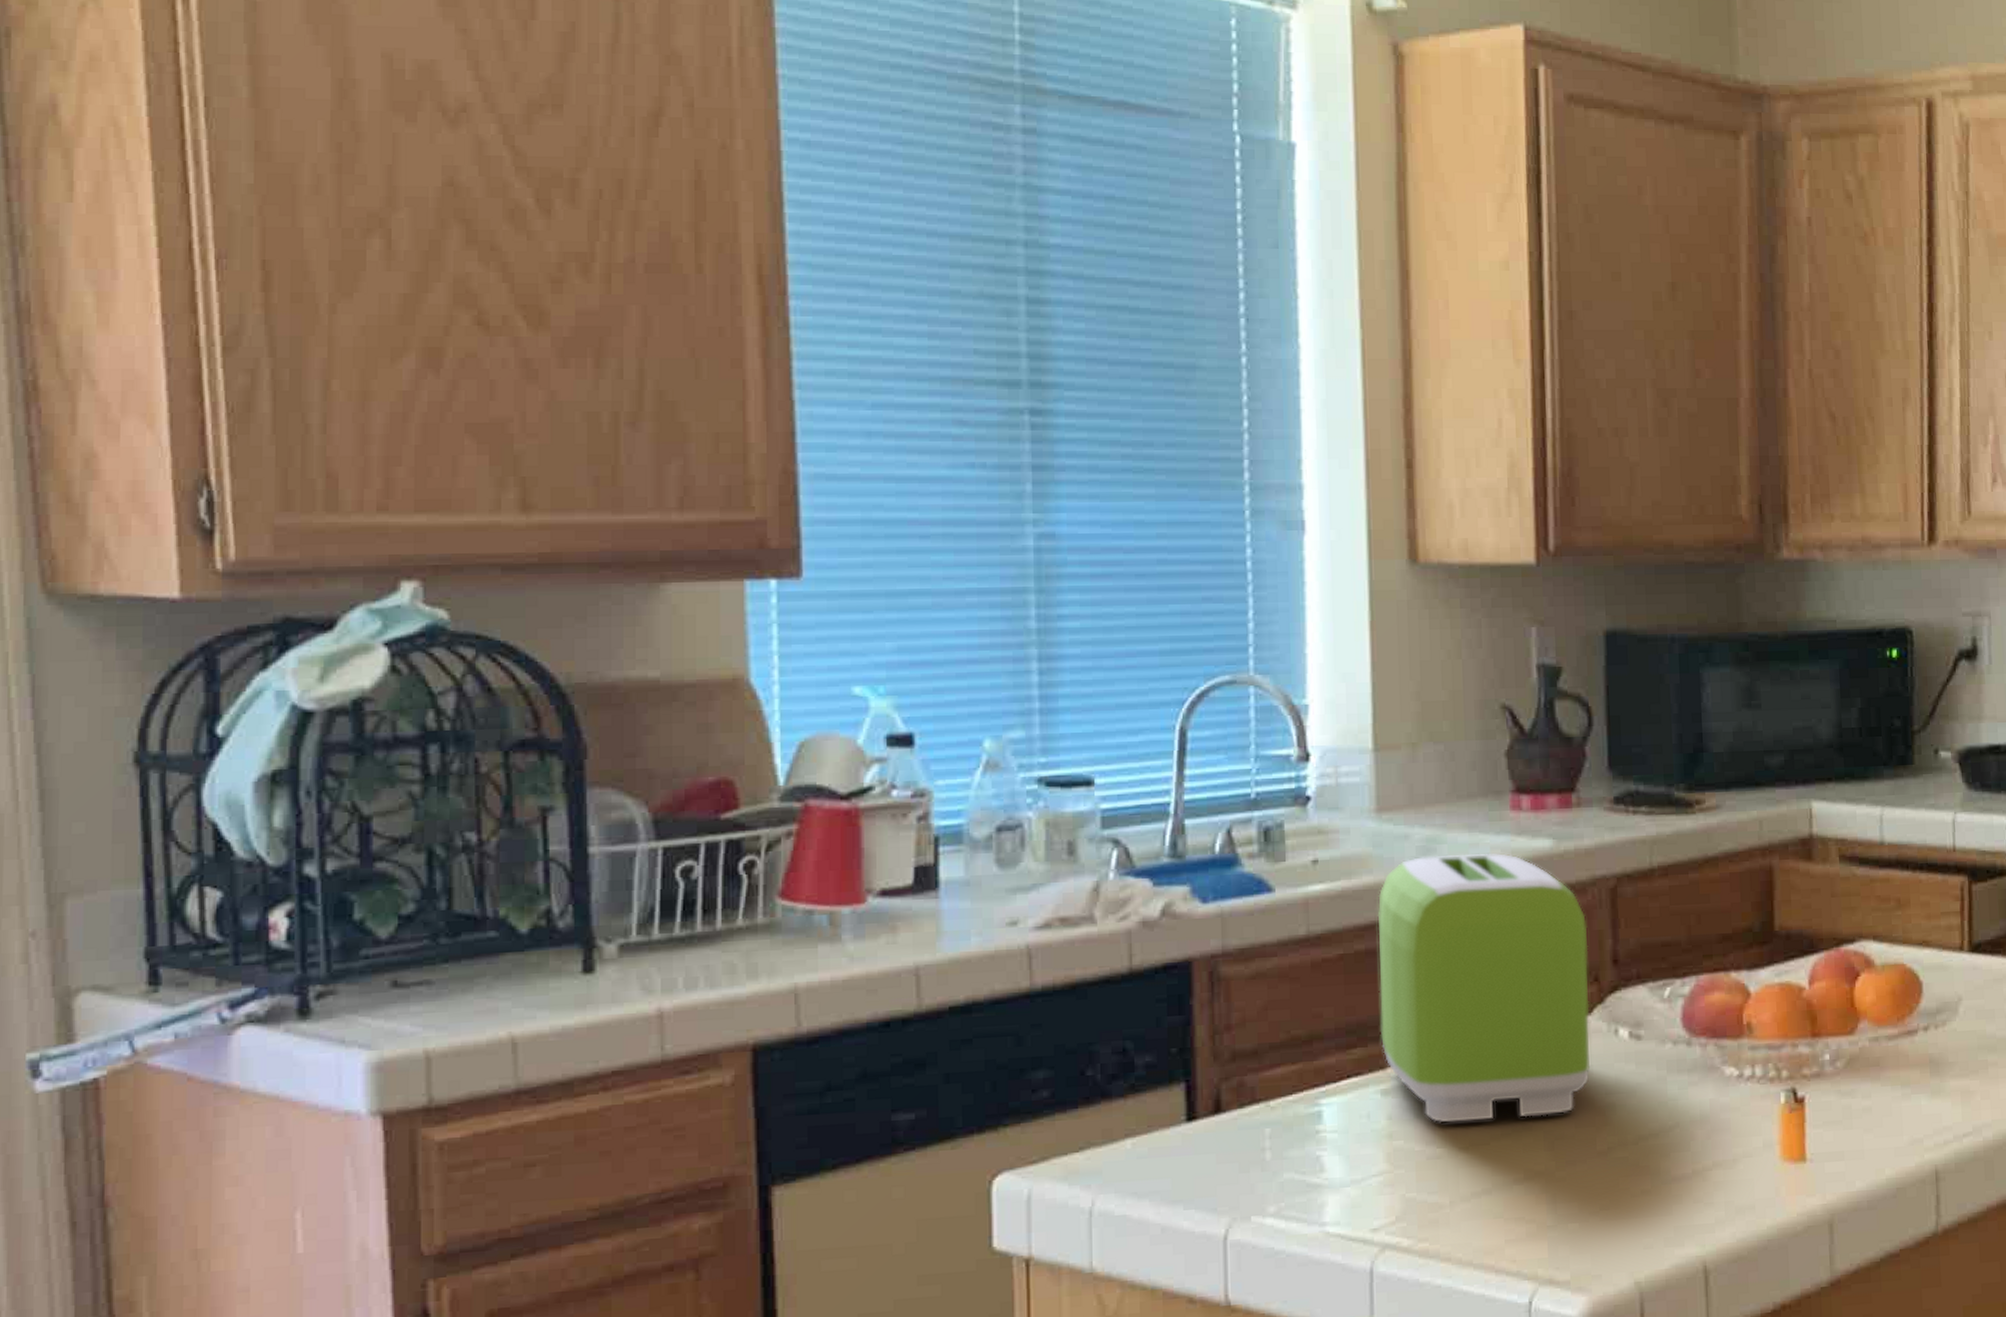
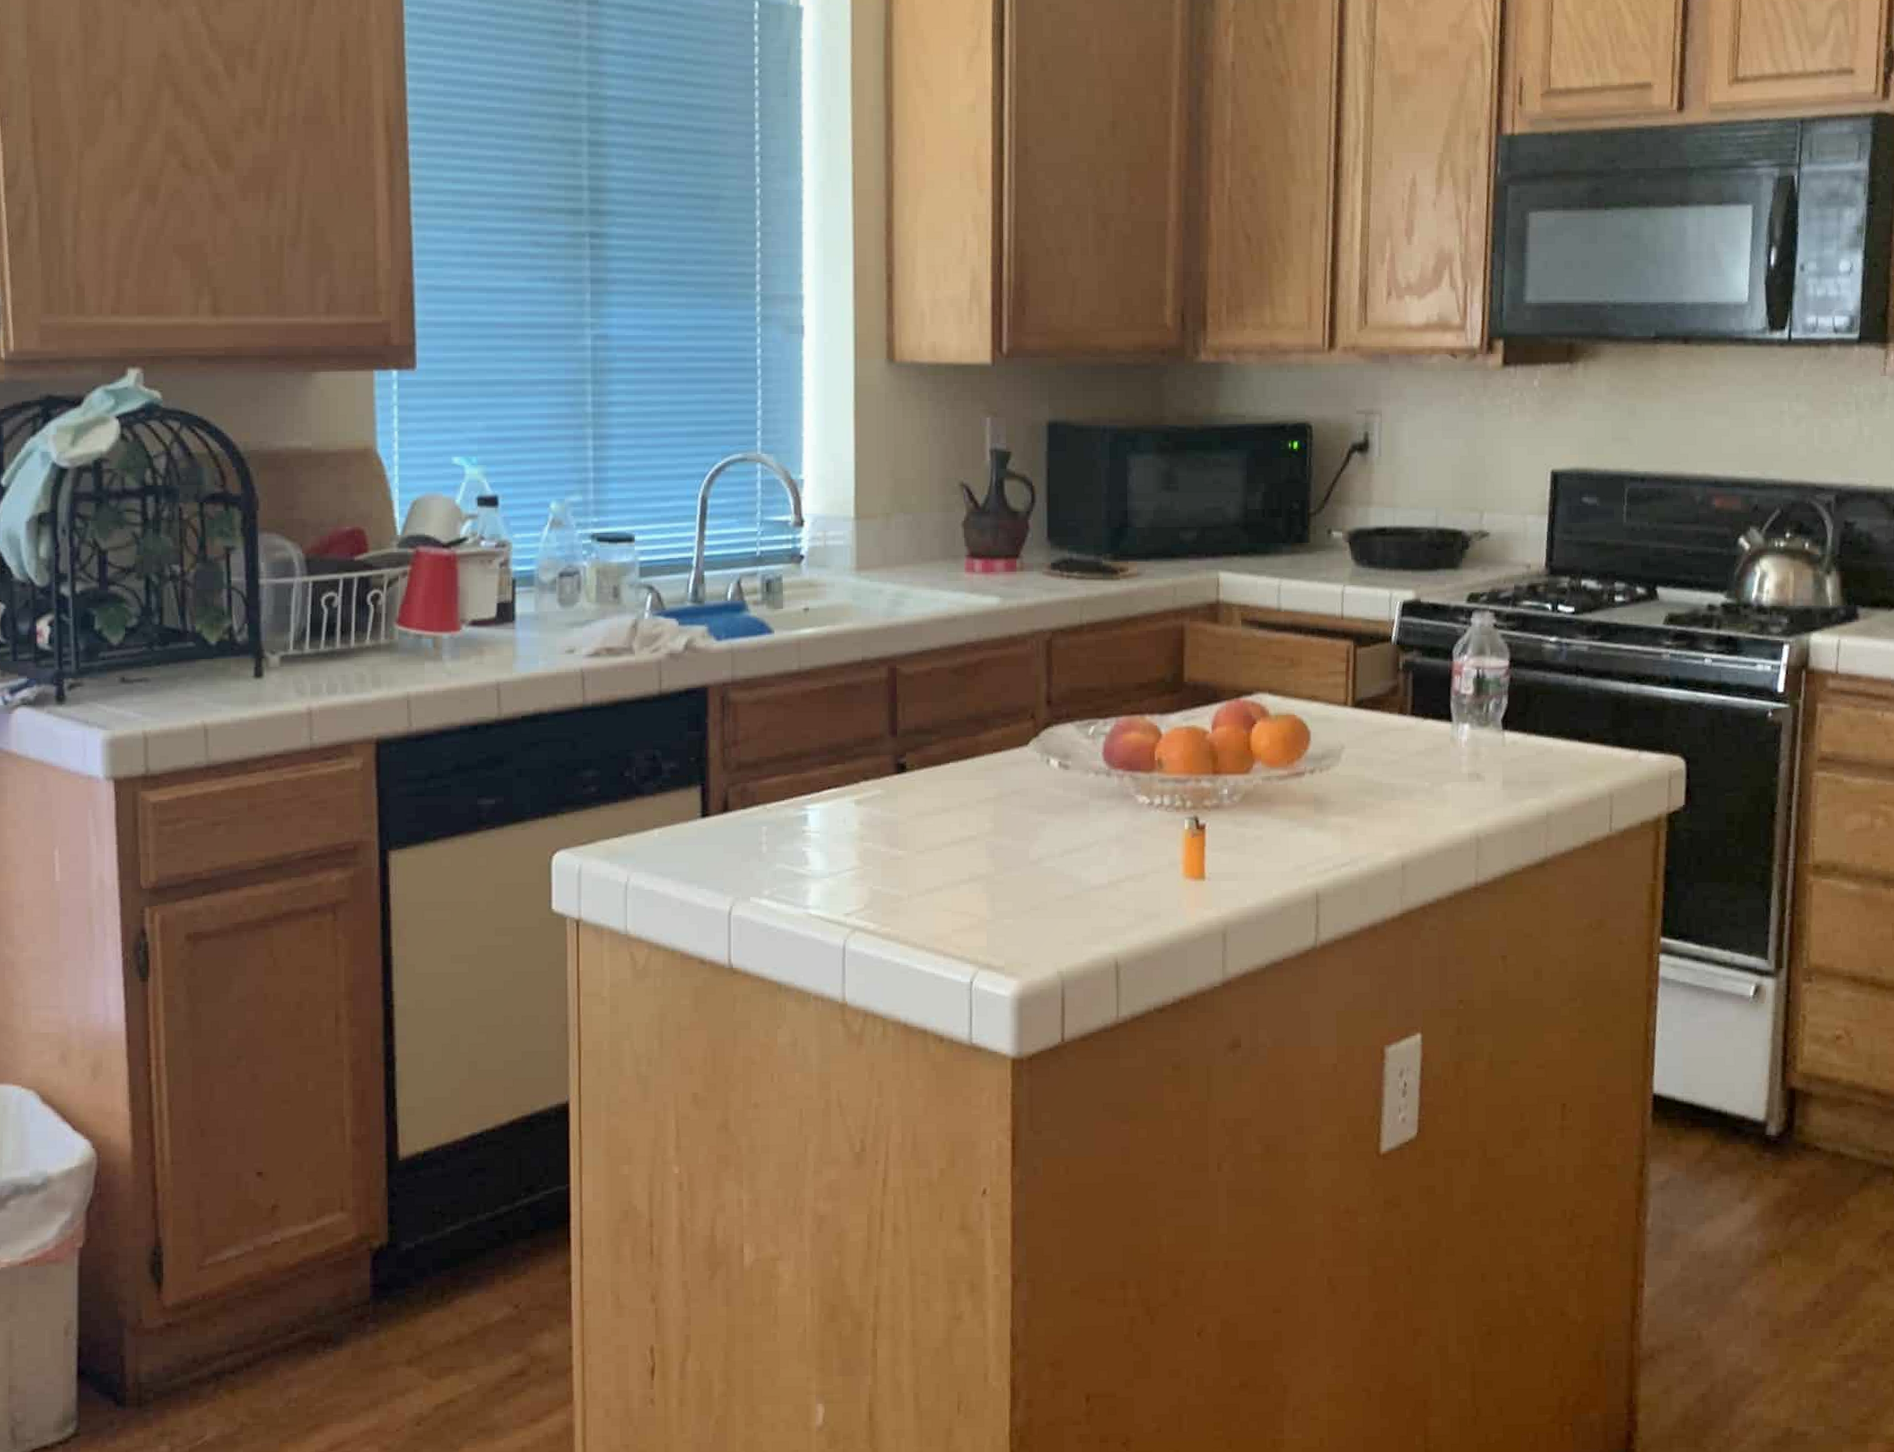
toaster: present [1377,853,1591,1123] -> none [855,608,1027,830]

